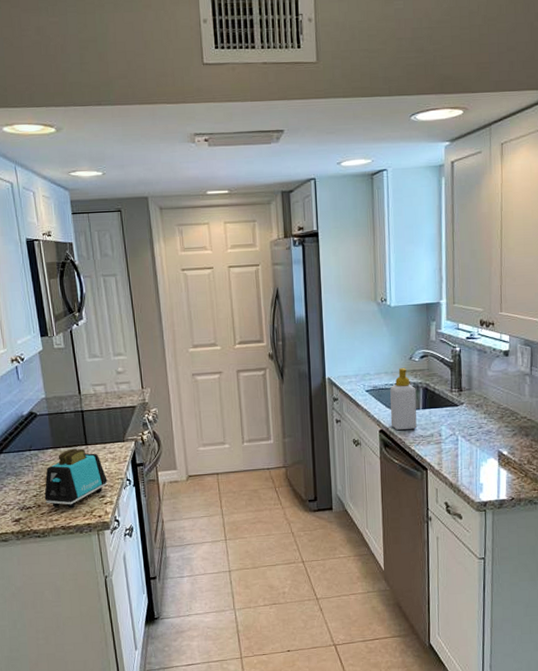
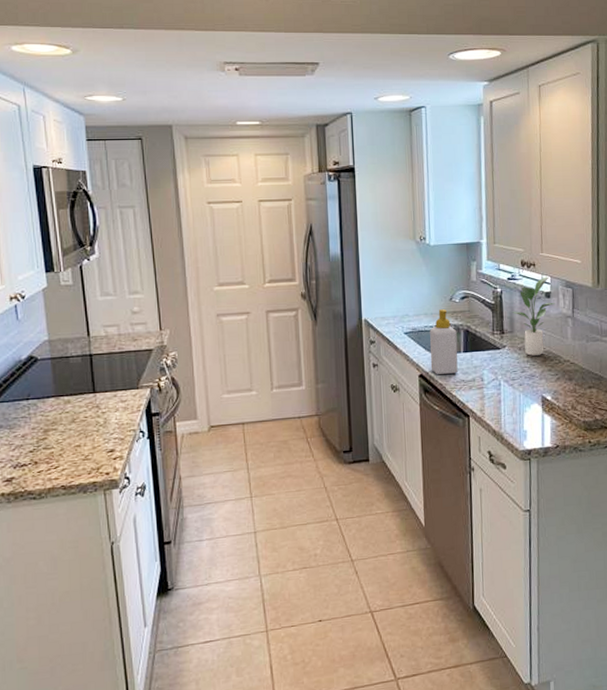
toaster: present [44,448,108,509] -> none [43,397,118,465]
potted plant: none [471,334,514,412] -> present [513,275,555,356]

